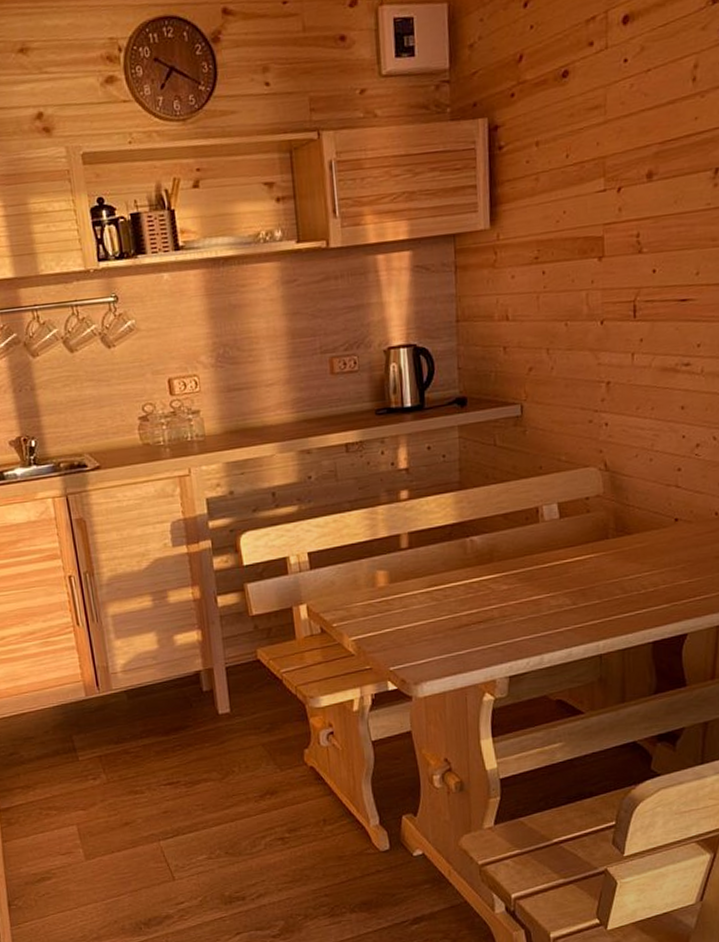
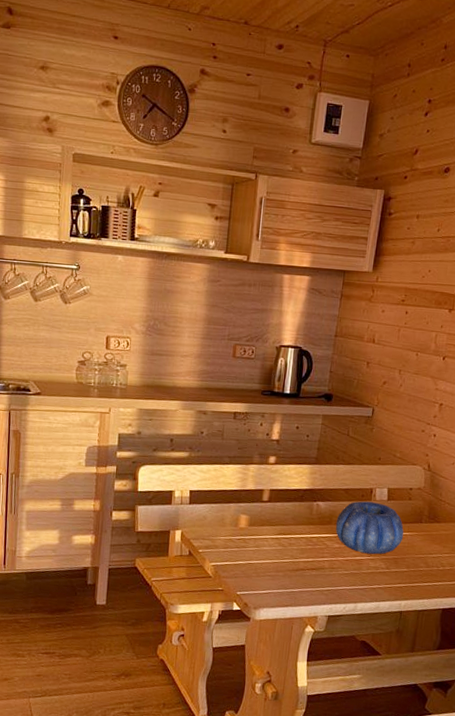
decorative bowl: none [498,523,588,591] -> present [335,501,404,554]

